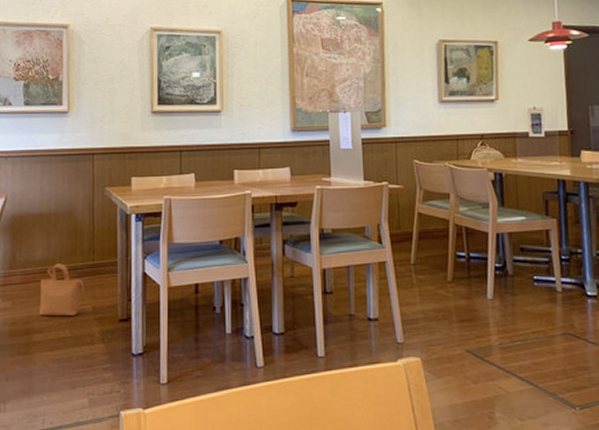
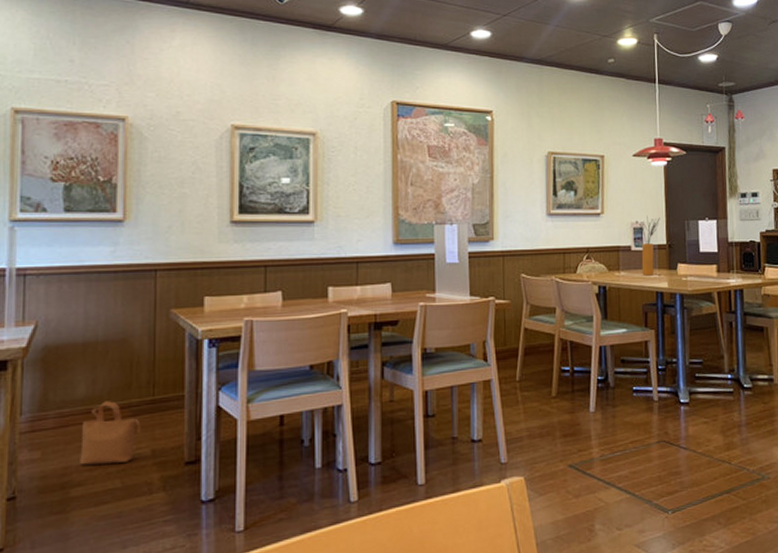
vase: none [538,101,561,163] -> present [640,215,660,276]

